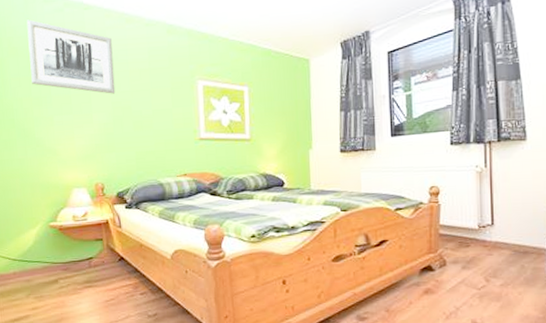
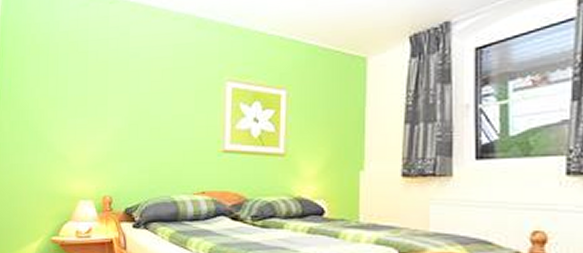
wall art: present [26,19,116,94] -> none [50,15,135,96]

